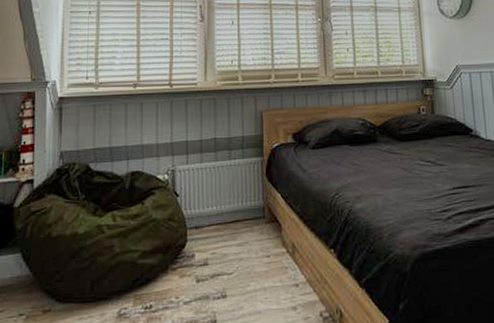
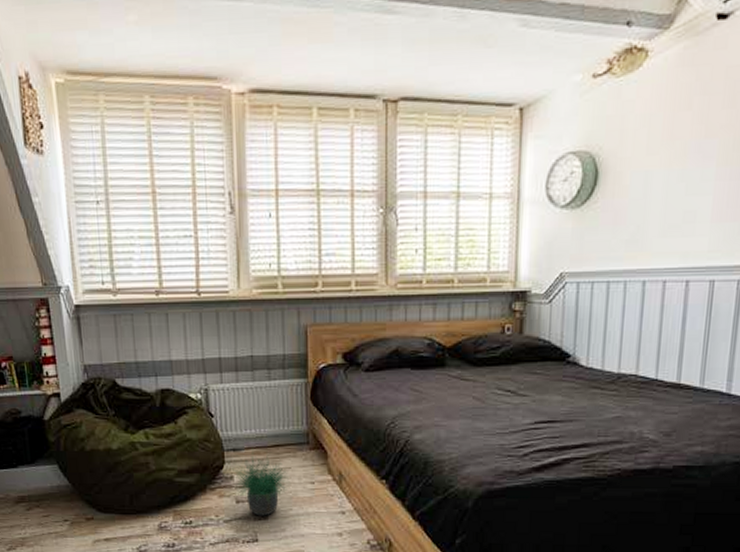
potted plant: none [191,228,248,295] -> present [230,452,290,516]

